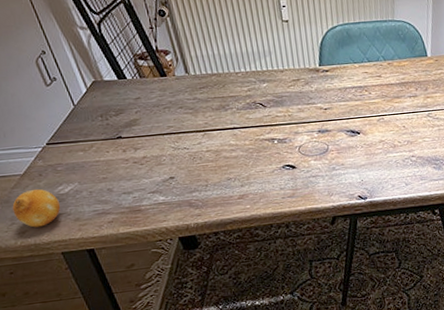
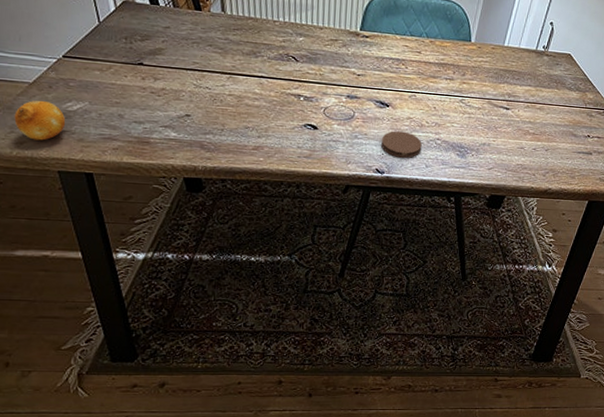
coaster: none [358,154,399,181] -> present [381,131,422,158]

